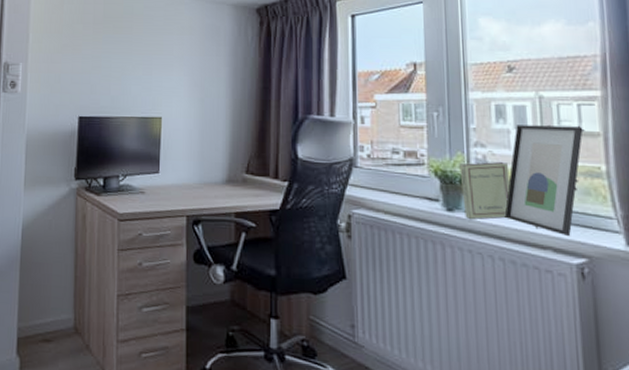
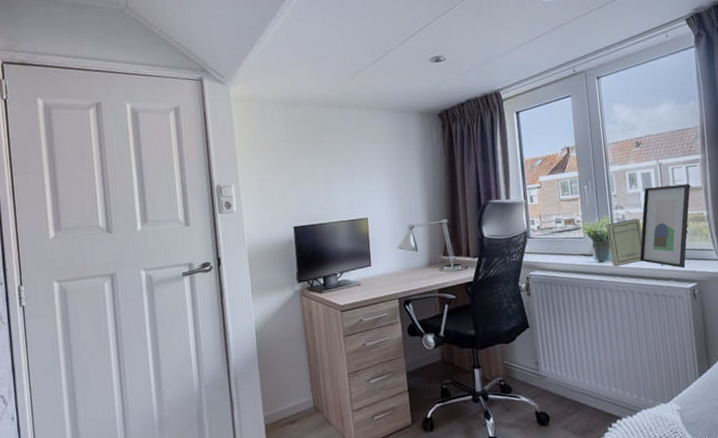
desk lamp: none [190,130,275,195] -> present [396,218,469,272]

